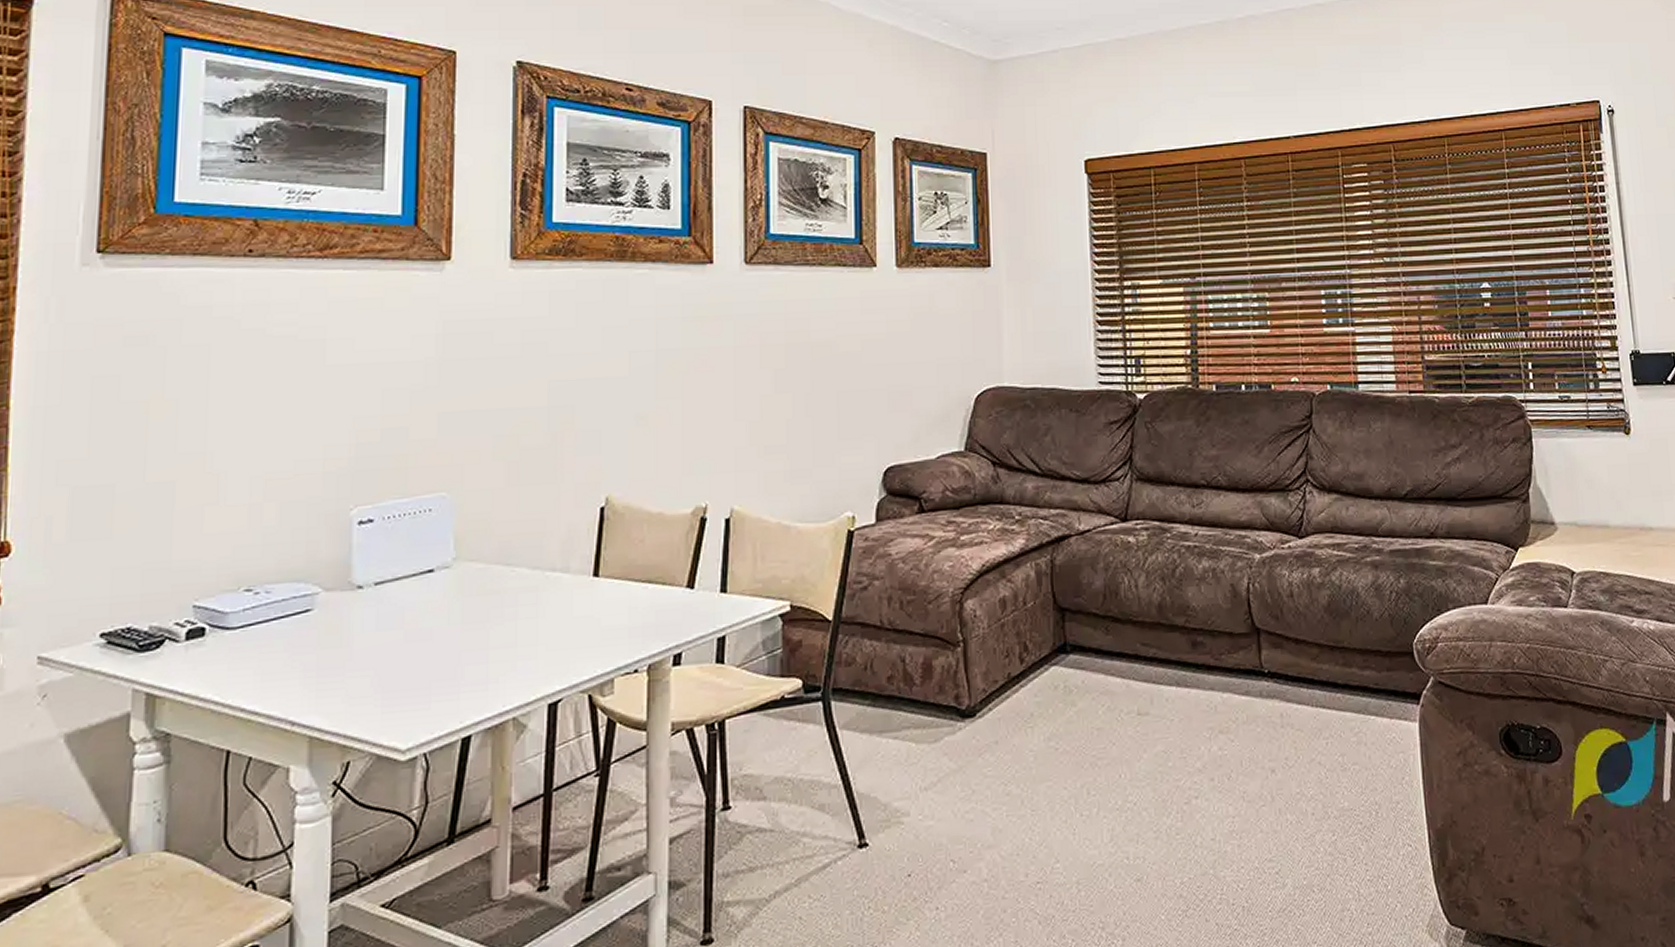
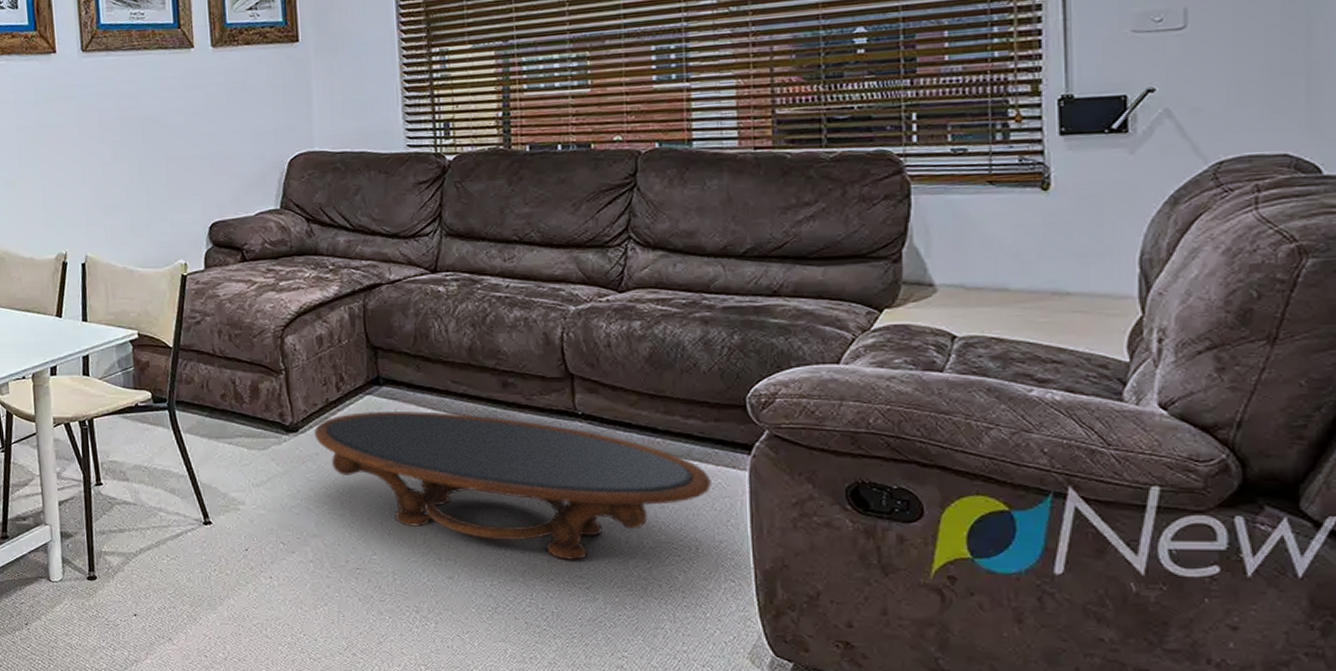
coffee table: none [994,680,1387,842] -> present [314,411,712,560]

